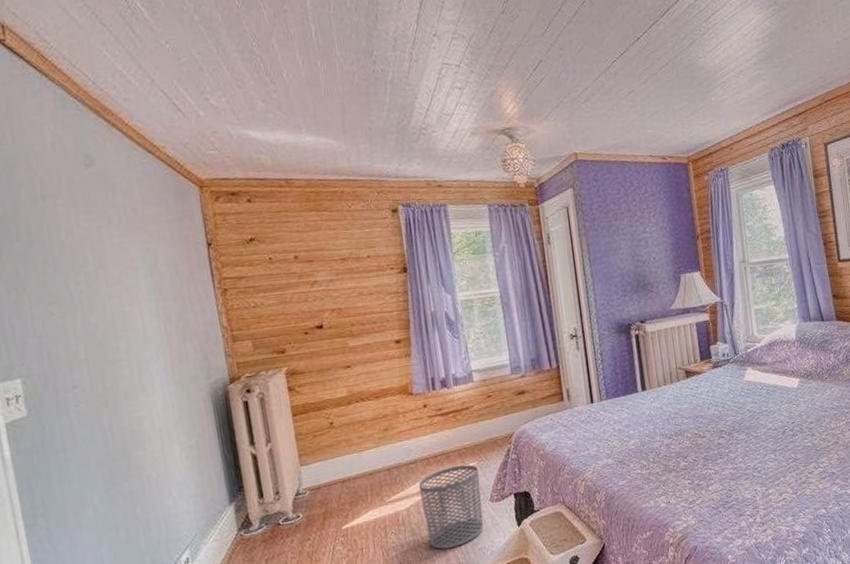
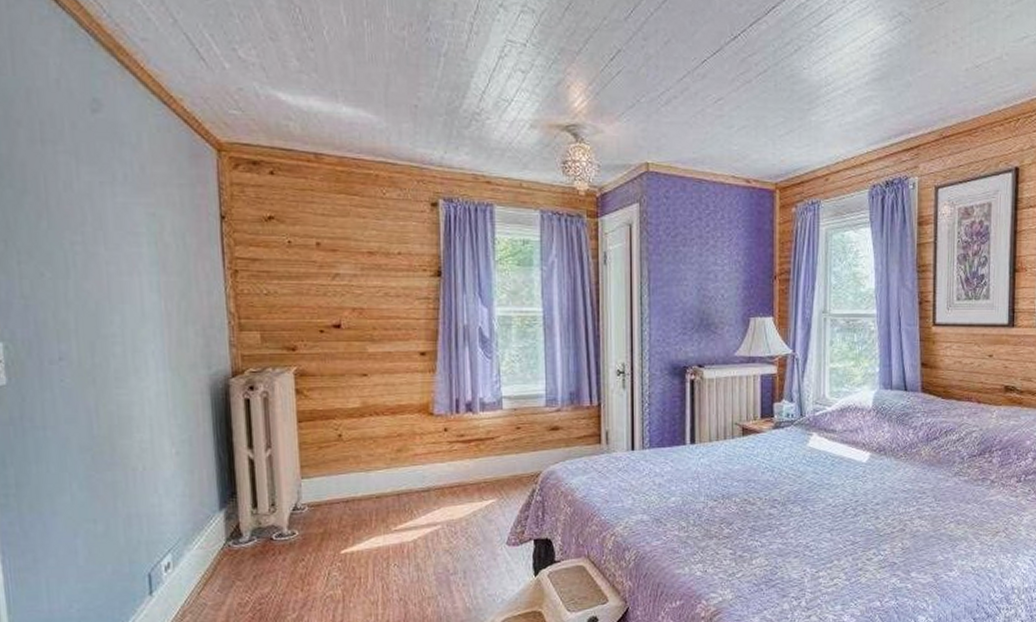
waste bin: present [419,464,483,550] -> none [430,501,498,590]

